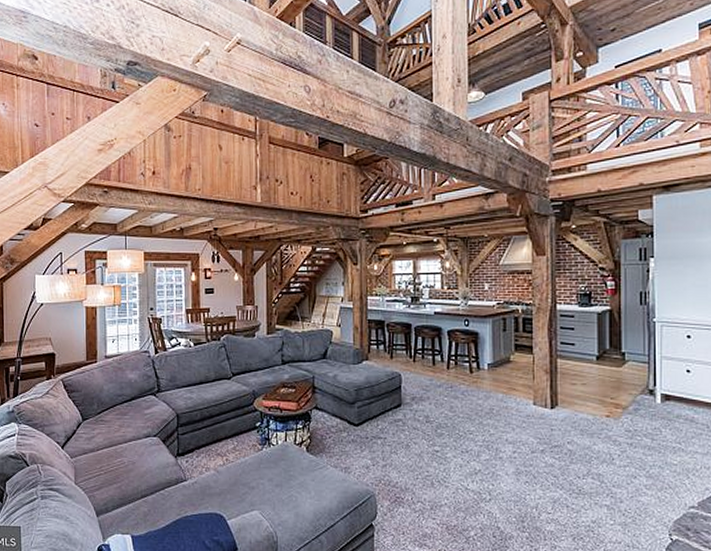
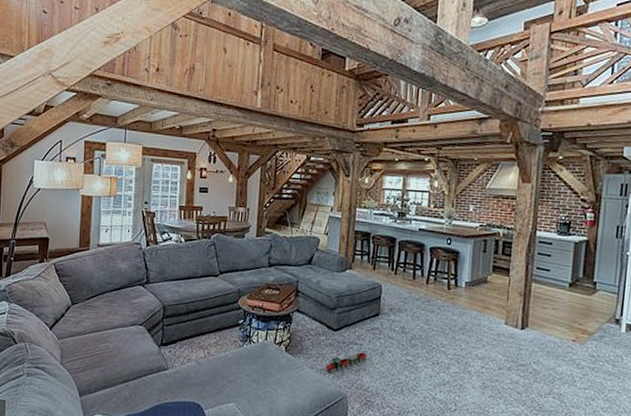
toy train: none [350,446,392,471] -> present [325,352,367,374]

